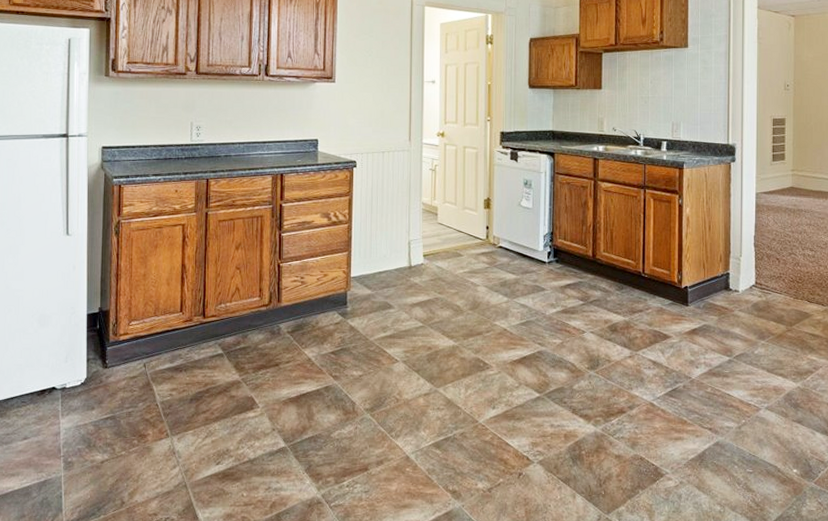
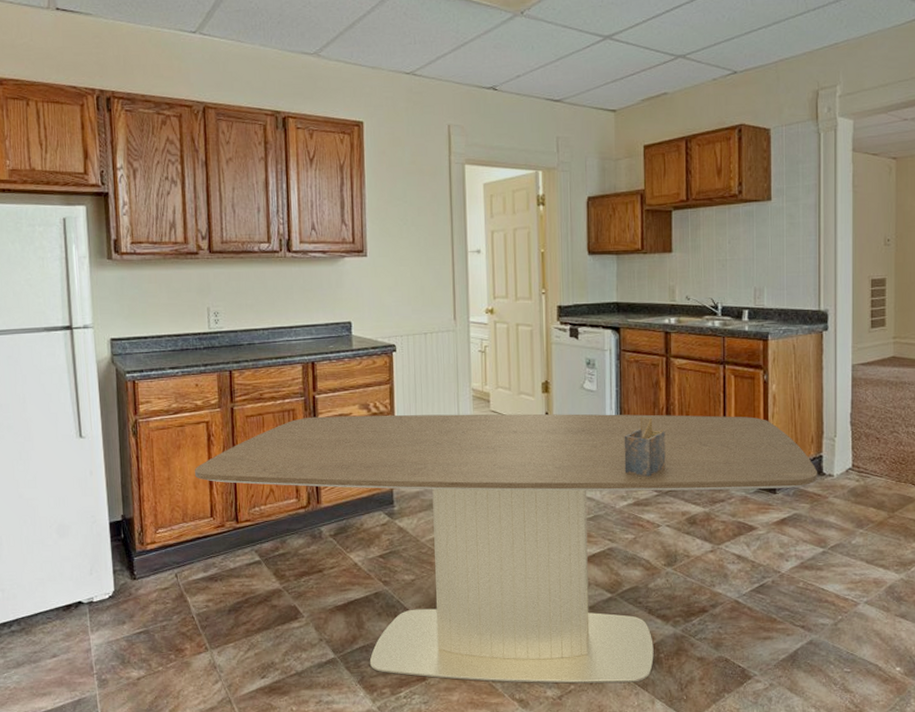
dining table: none [169,223,725,477] -> present [195,413,818,684]
napkin holder: none [555,233,592,287] -> present [624,417,666,477]

